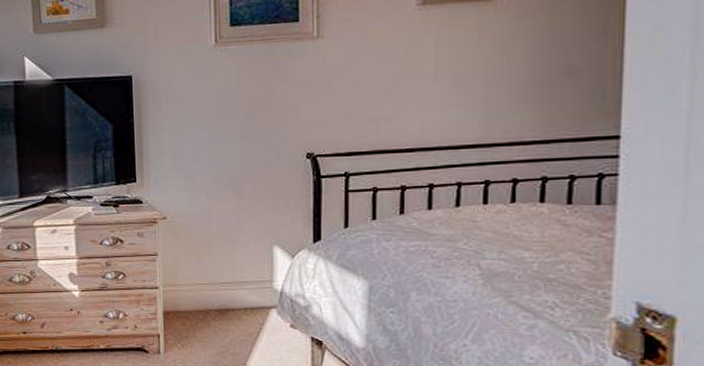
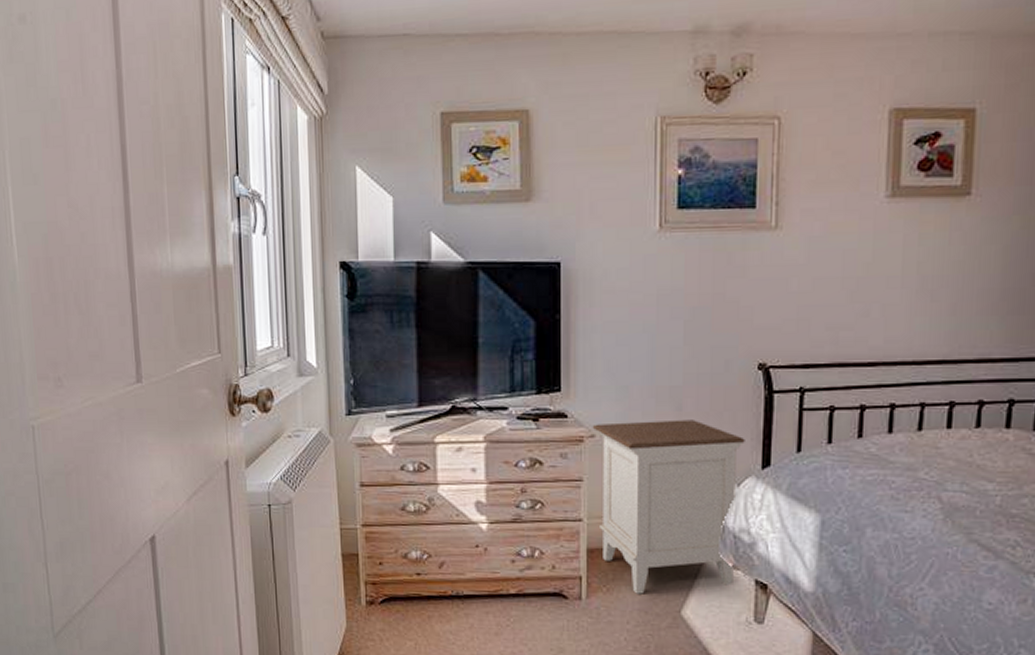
nightstand: none [163,202,298,349] -> present [592,419,745,594]

